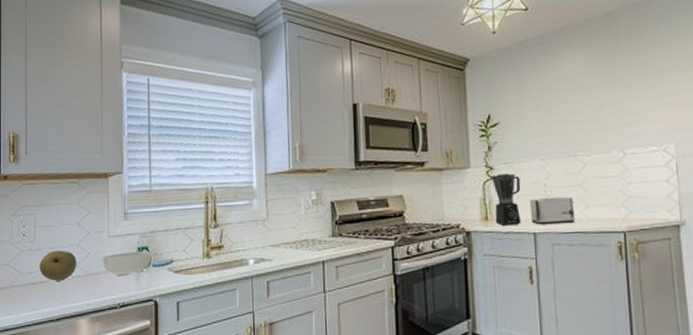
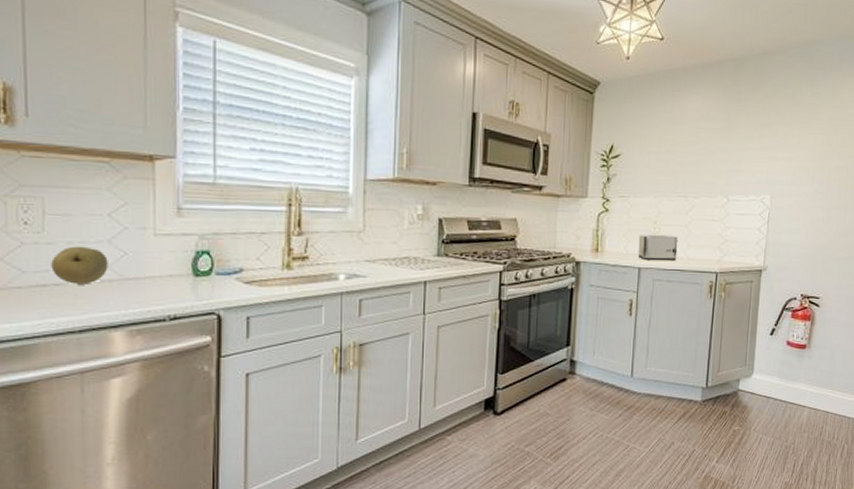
bowl: present [102,251,153,275] -> none [145,255,216,282]
blender: present [490,173,521,227] -> none [605,207,633,260]

